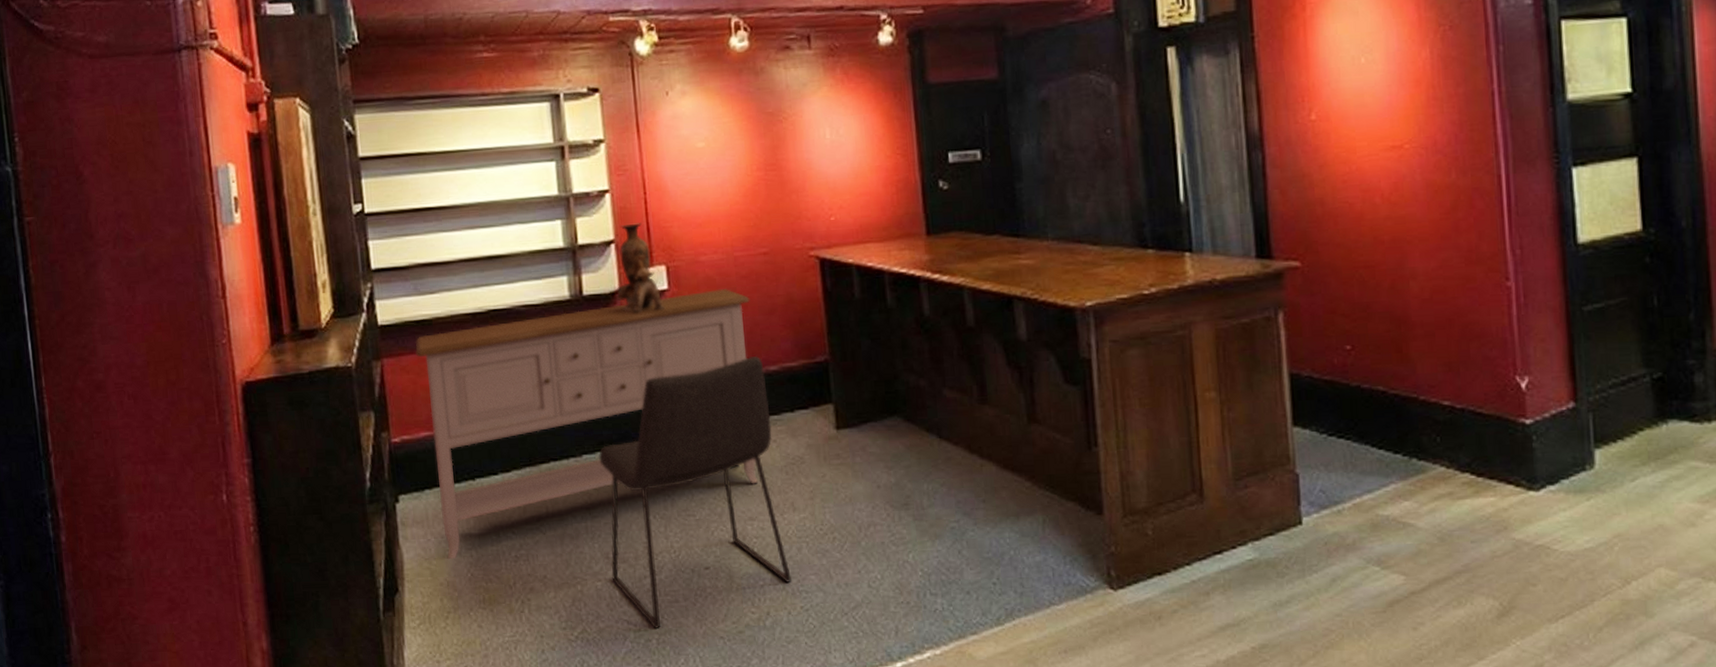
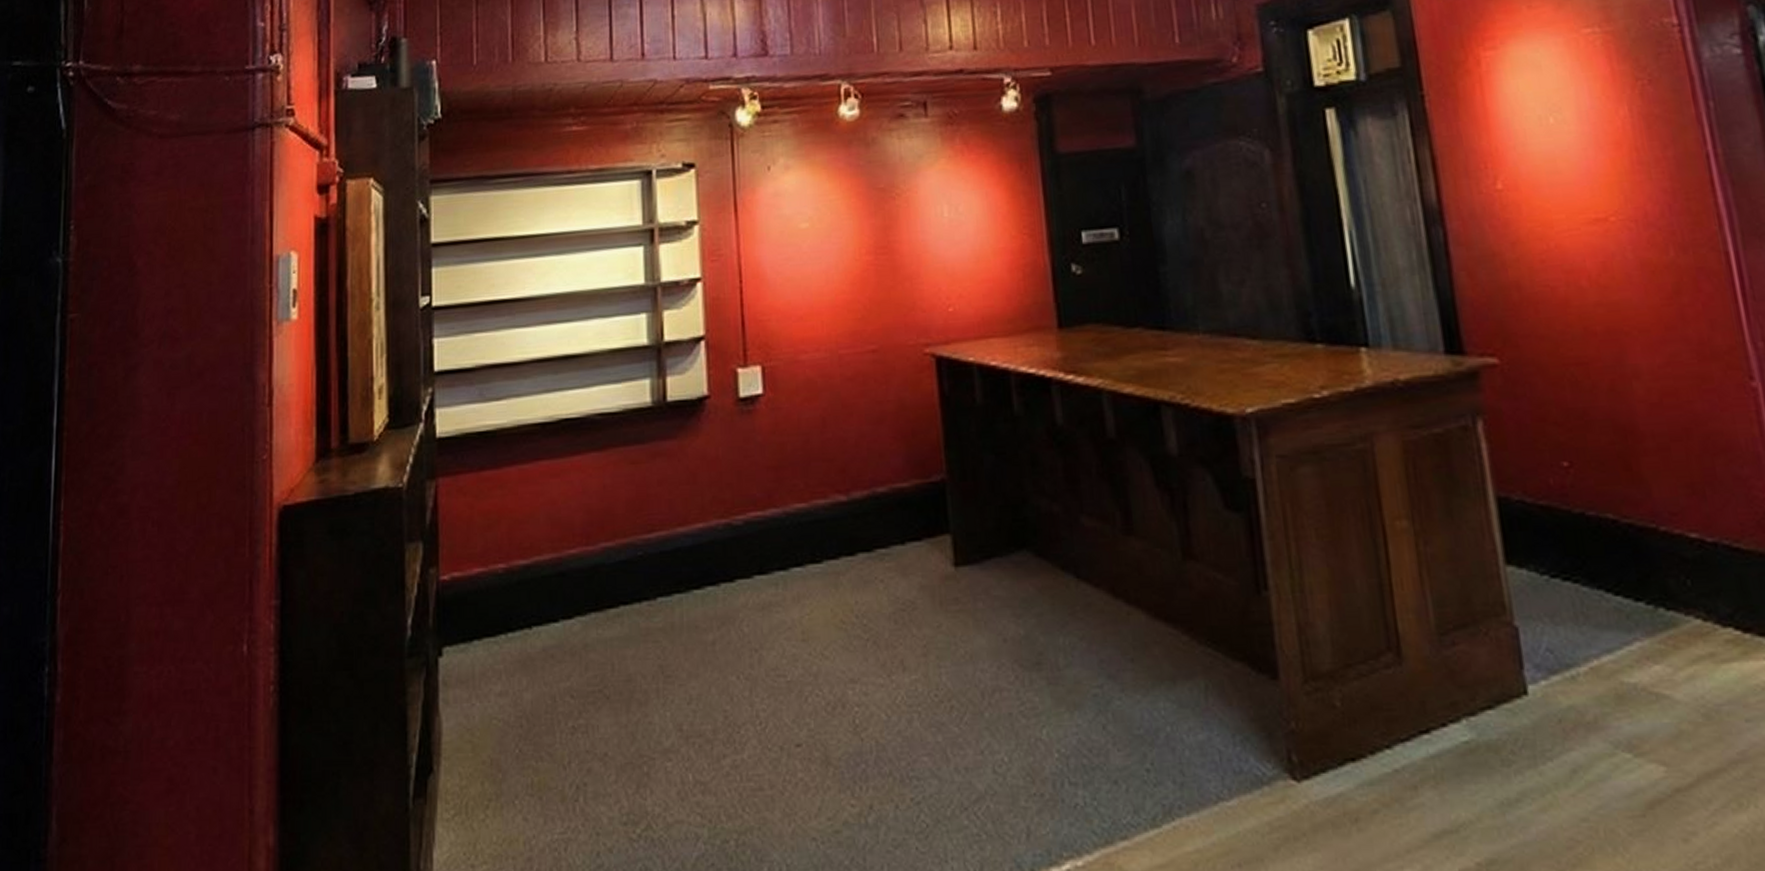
sideboard: present [415,289,759,560] -> none [475,393,862,731]
chair: present [598,355,791,628] -> none [675,474,900,825]
vase with dog figurine: present [615,223,665,313] -> none [703,316,758,423]

